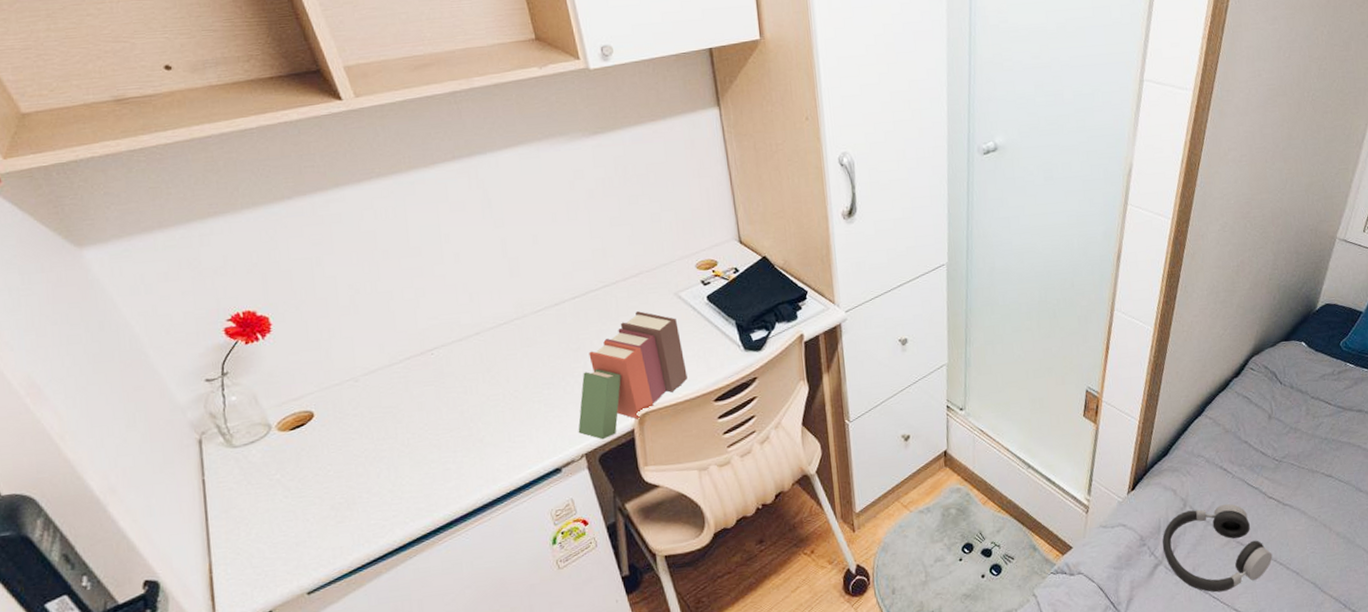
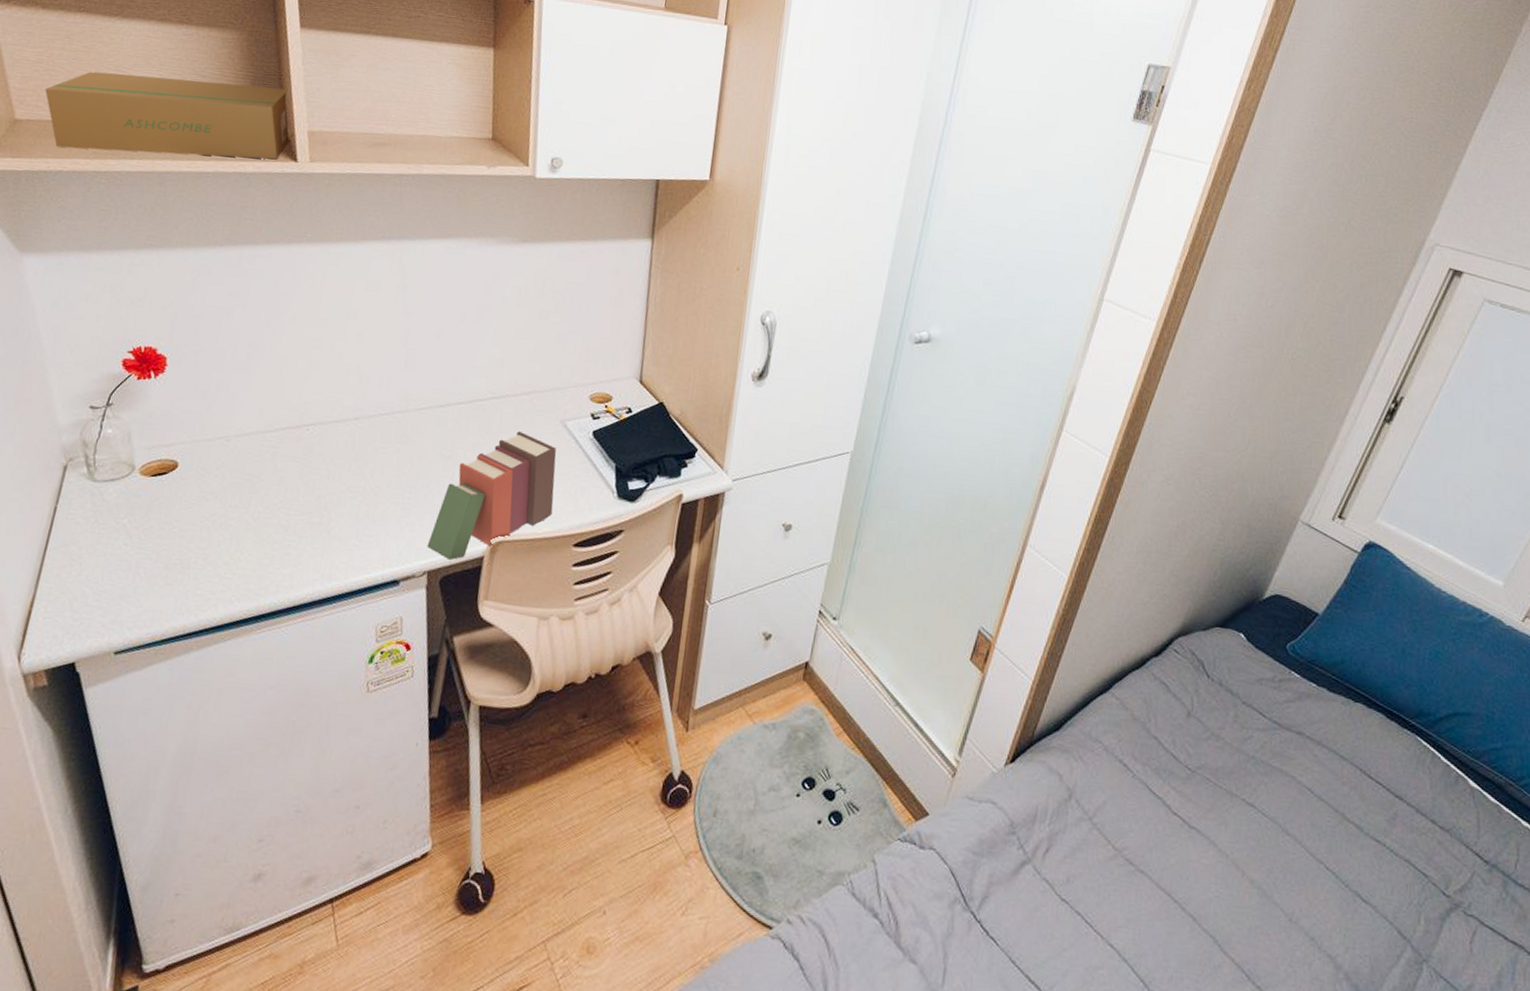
box: none [43,27,329,133] -> present [44,71,293,160]
headphones: present [1162,504,1273,593] -> none [1034,804,1167,919]

